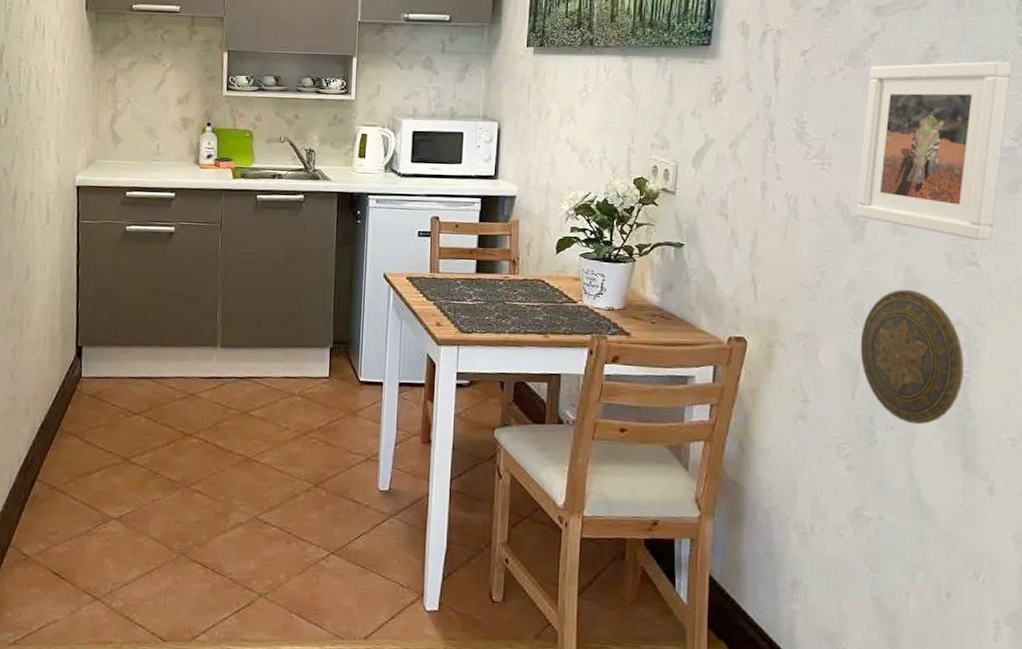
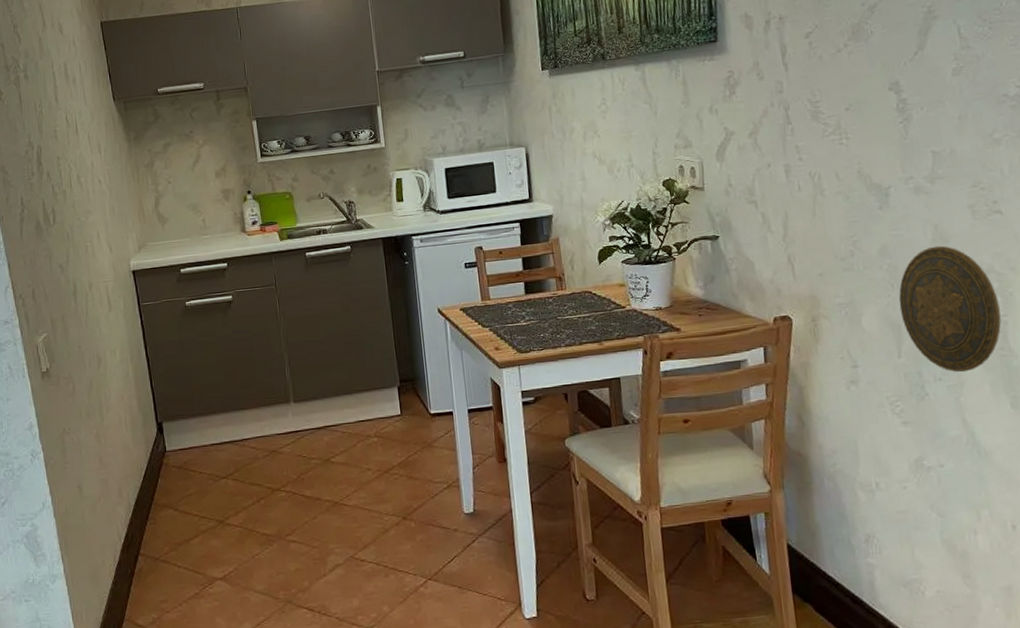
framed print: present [856,61,1012,241] -> none [873,12,1011,190]

